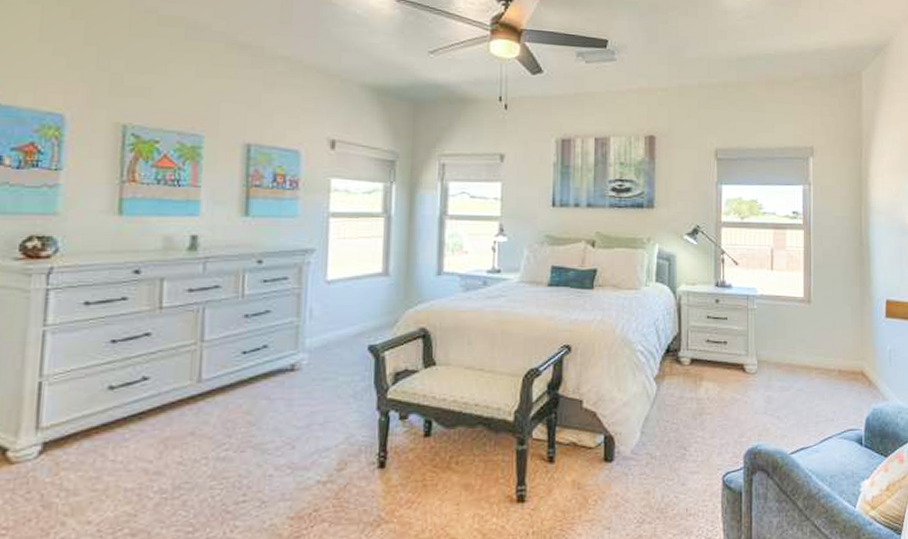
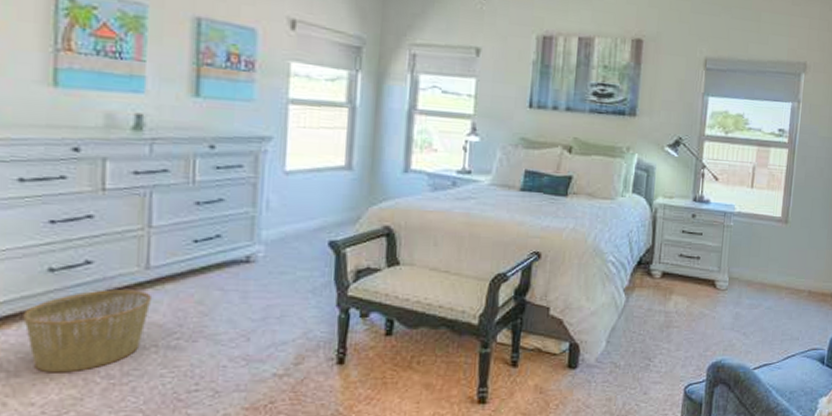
basket: none [84,403,204,491] -> present [23,289,153,373]

